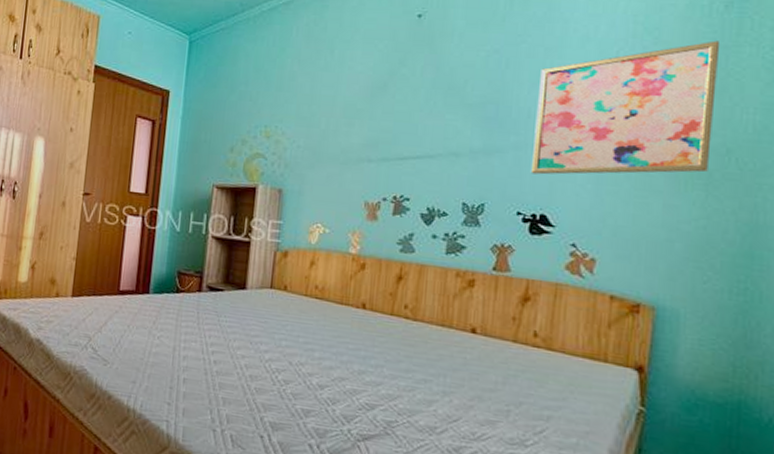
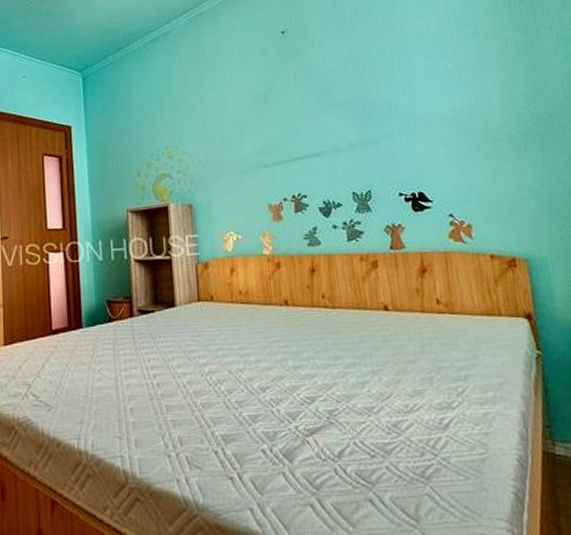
wall art: present [530,40,721,175] -> none [391,27,539,158]

